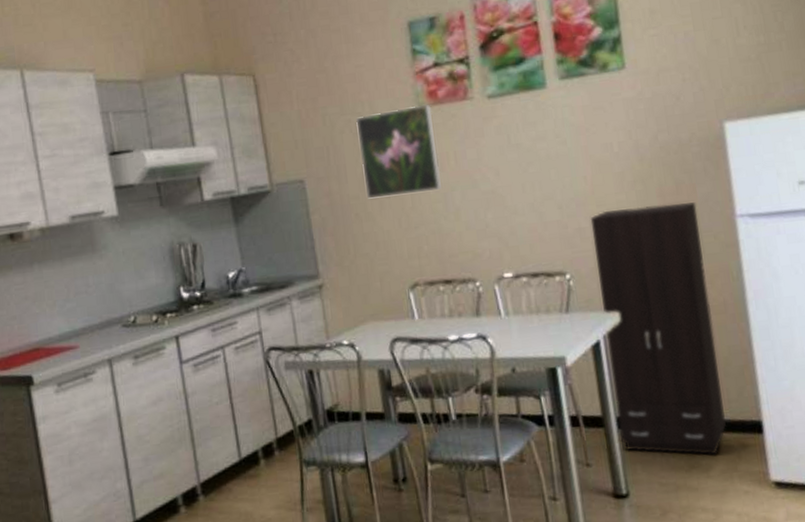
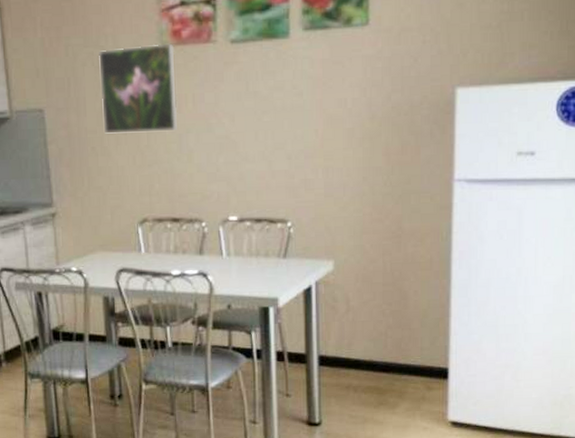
cabinet: present [590,202,726,456] -> none [316,163,418,396]

